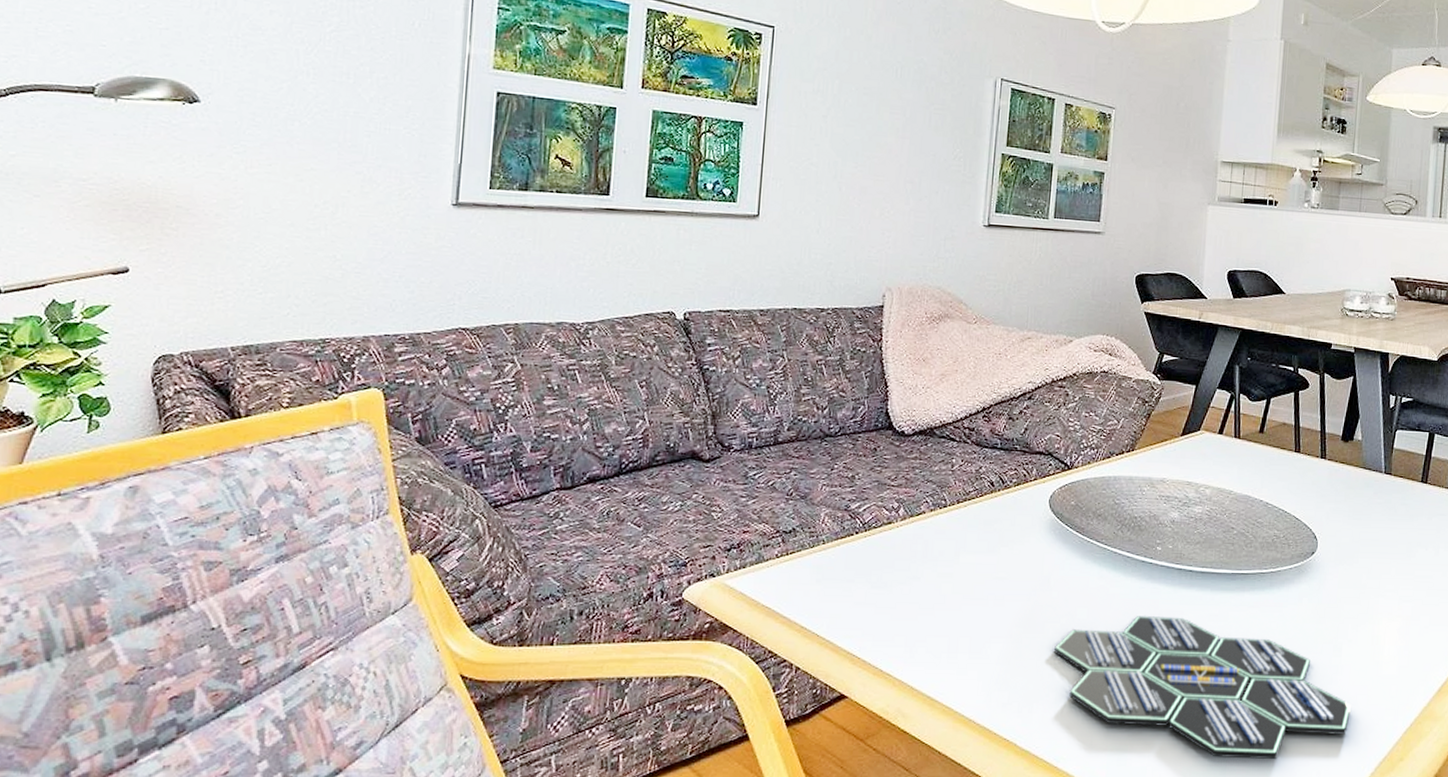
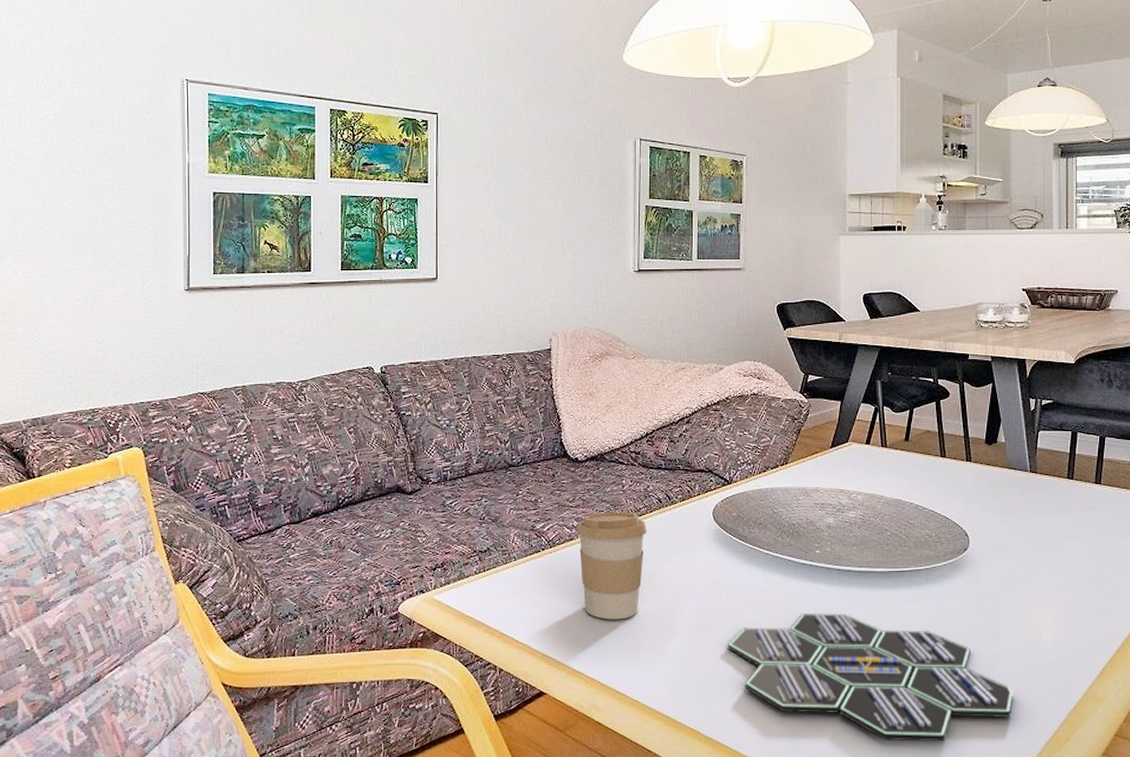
coffee cup: none [895,493,975,616] -> present [576,512,646,620]

